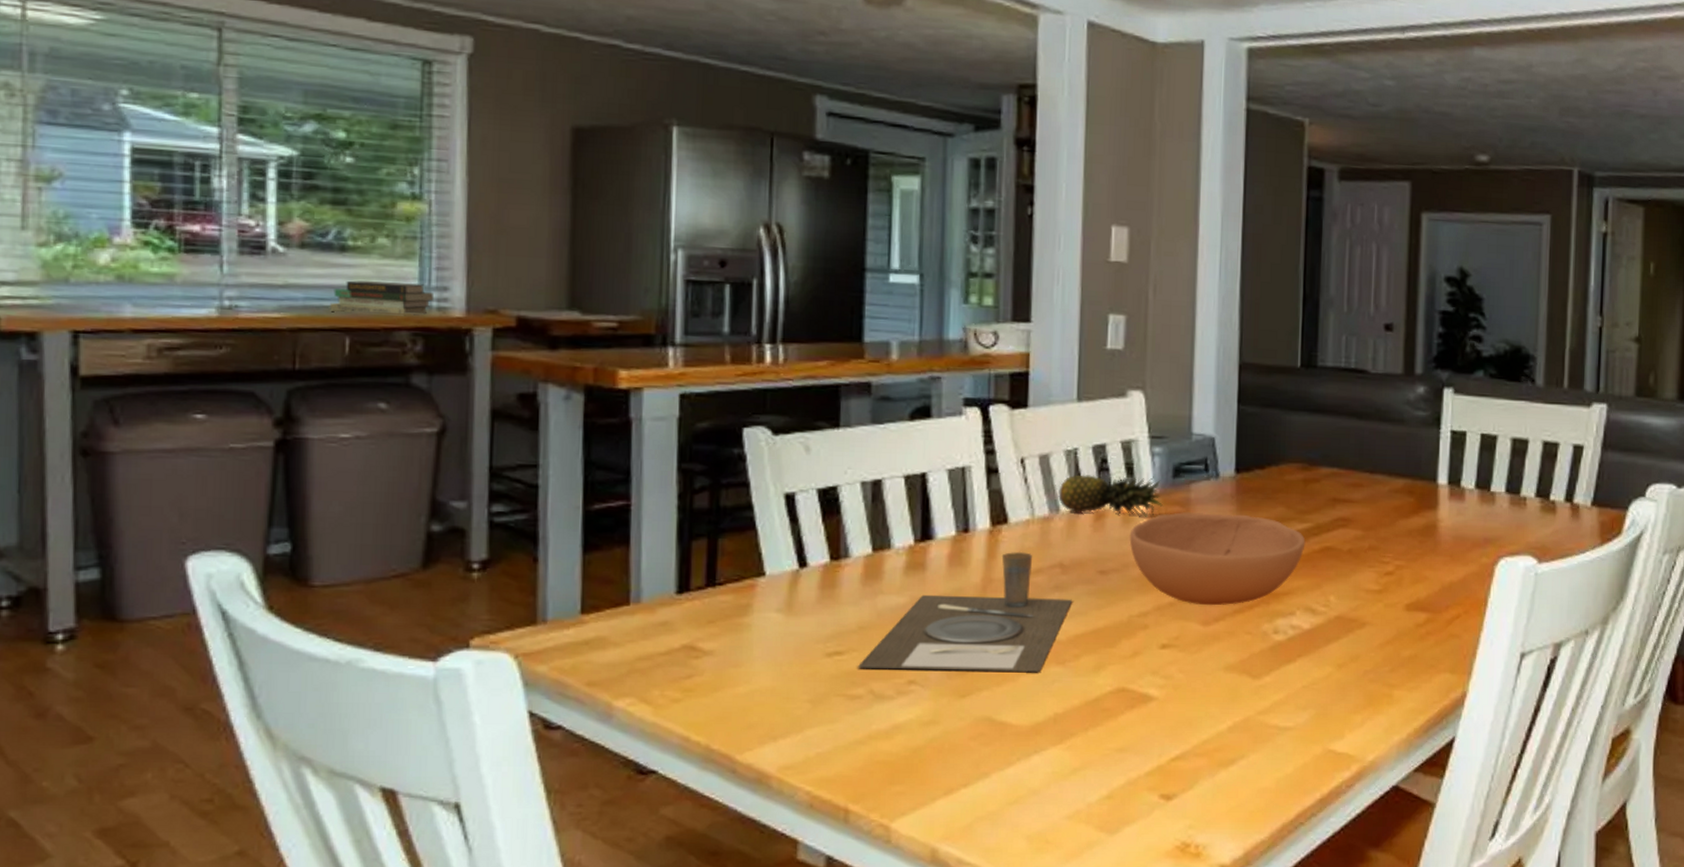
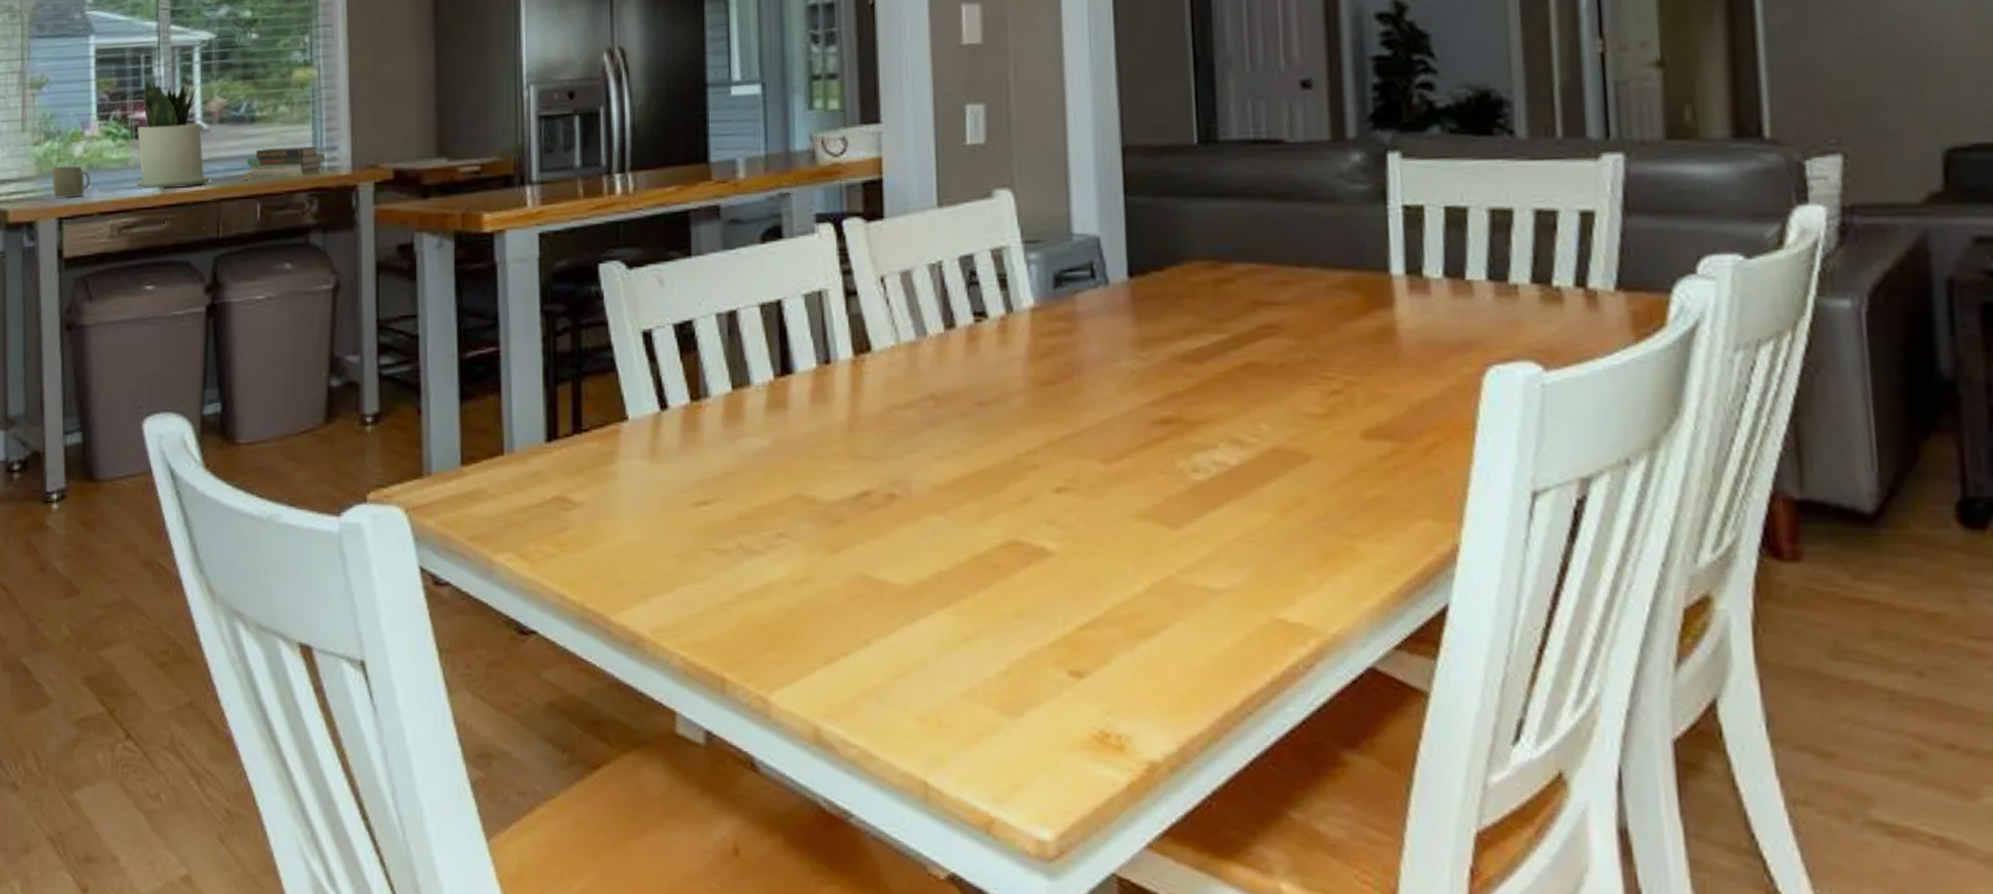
mug: none [64,273,120,310] -> present [52,165,90,199]
planter: none [183,191,286,312] -> present [135,78,210,189]
place setting: present [857,551,1072,672] -> none [724,383,949,522]
fruit: present [1058,475,1163,517] -> none [924,288,1045,336]
bowl: present [1129,512,1306,606] -> none [1008,327,1223,440]

